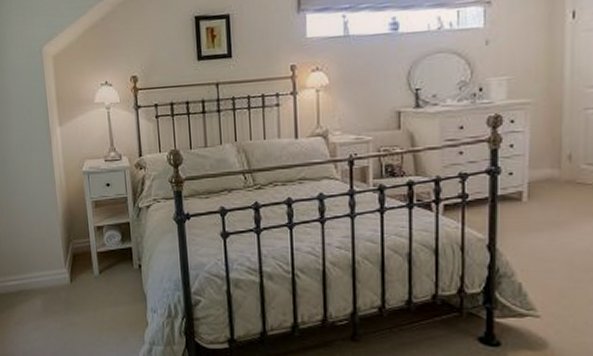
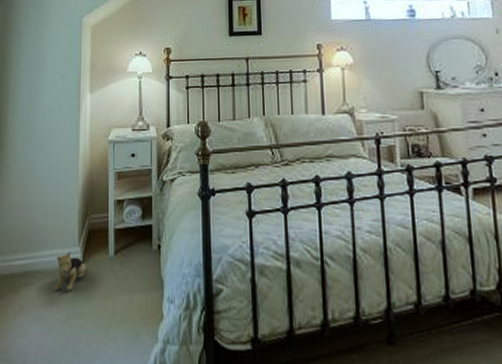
plush toy: none [46,272,75,305] -> present [54,251,86,291]

